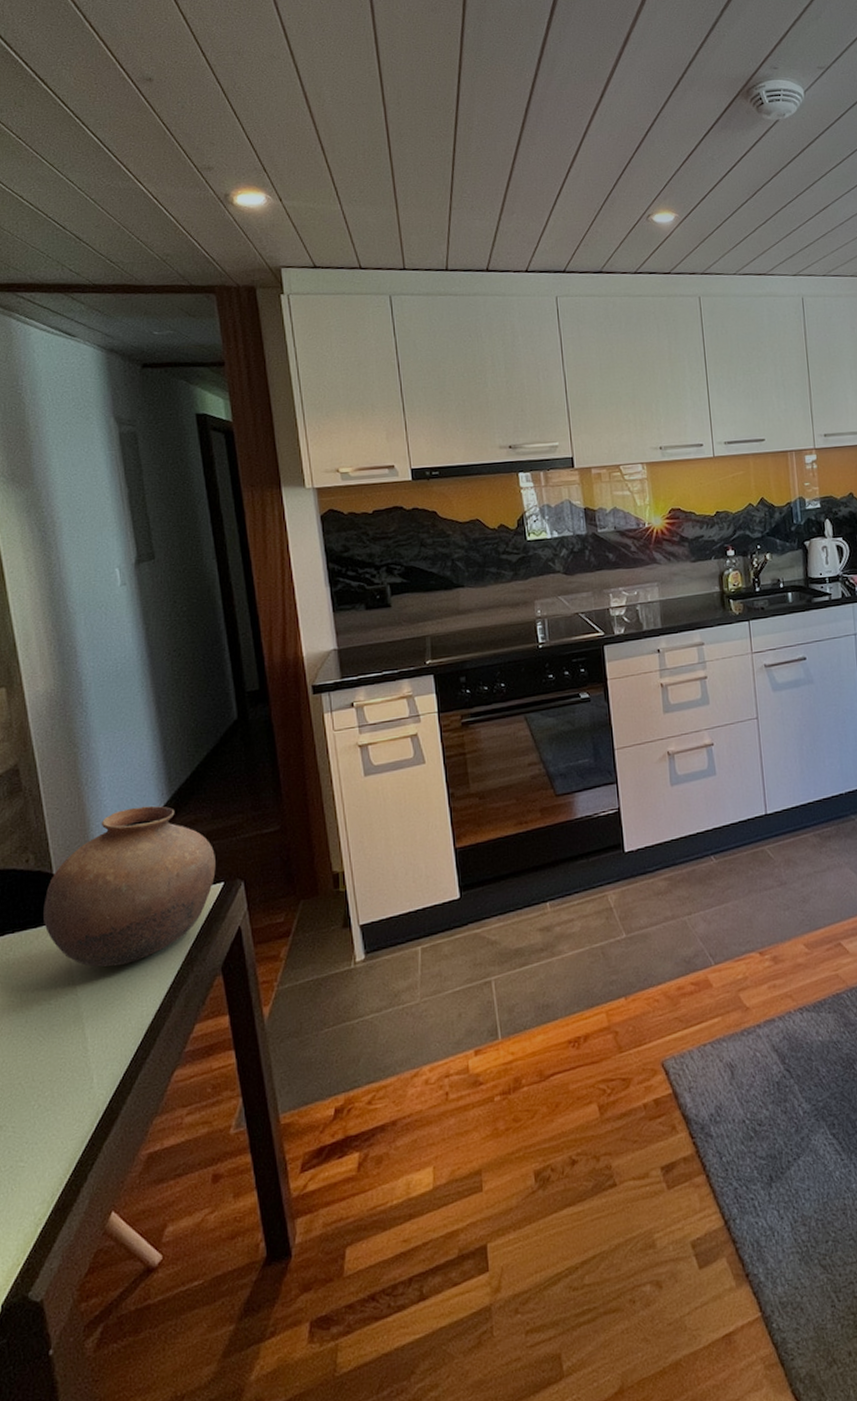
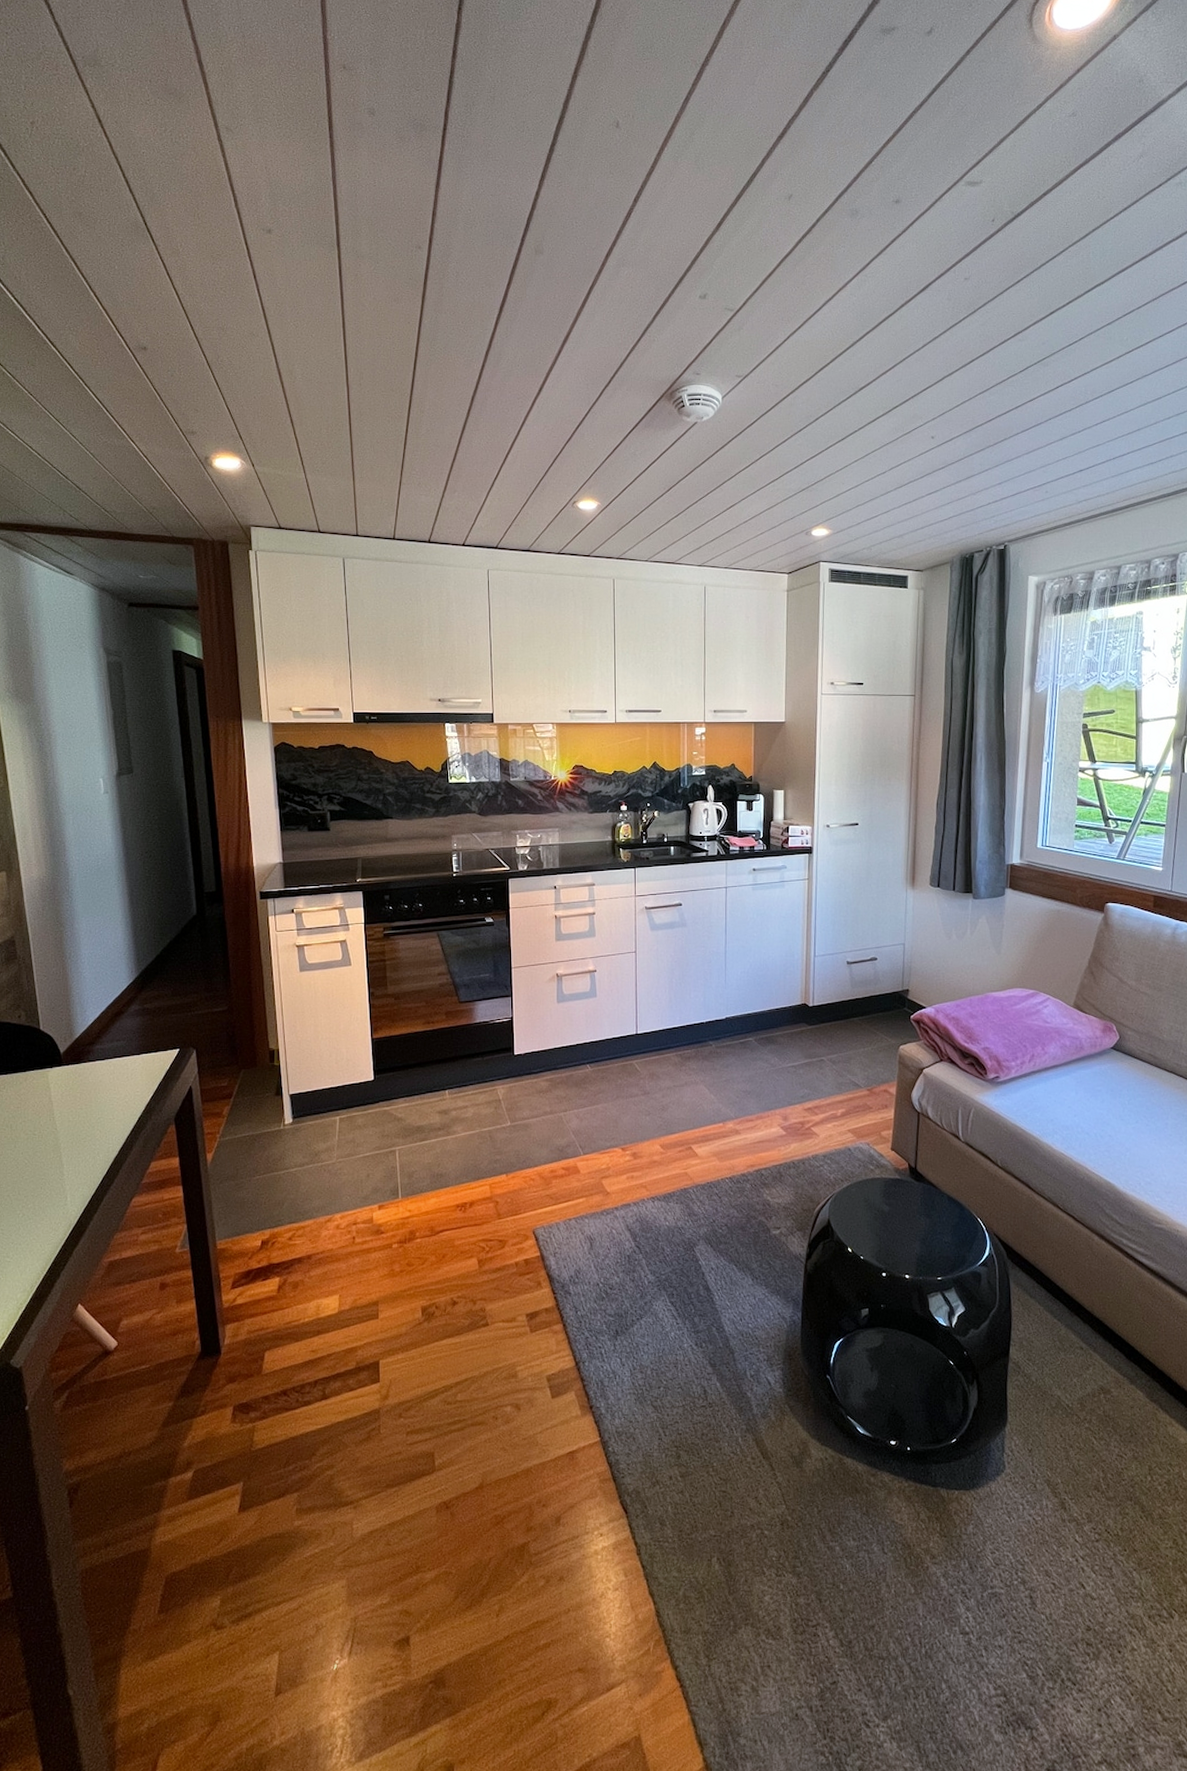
pottery: present [43,805,216,967] -> none [31,980,173,1109]

